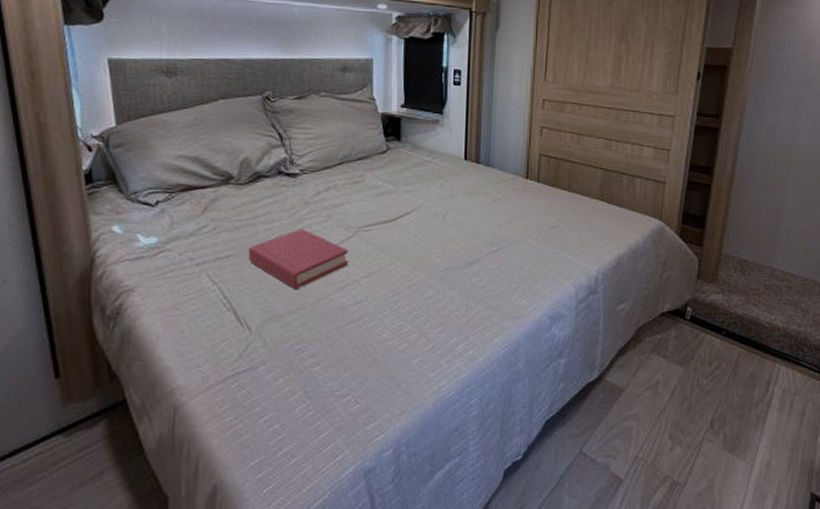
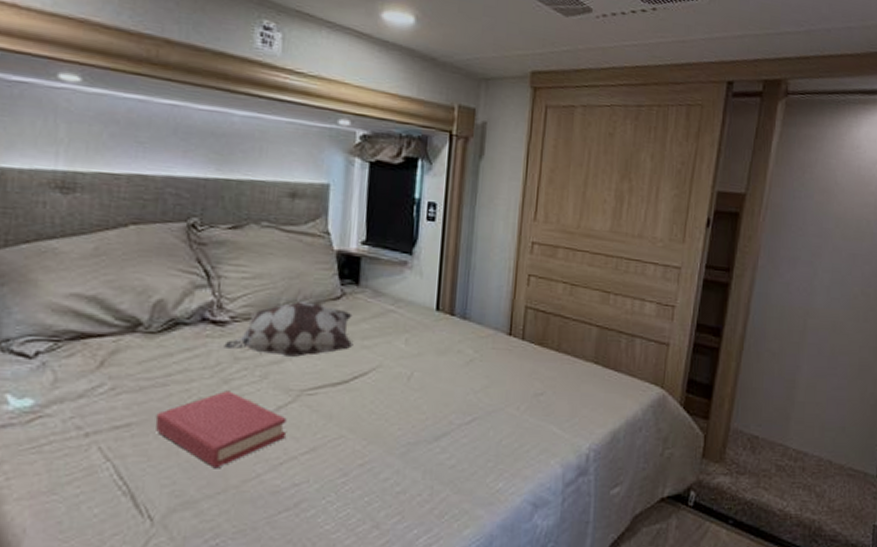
decorative pillow: none [296,155,398,201] -> present [223,300,353,357]

